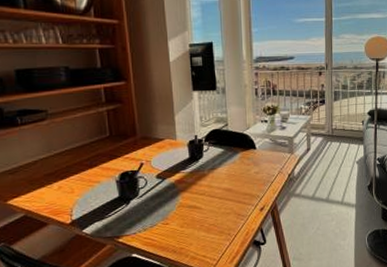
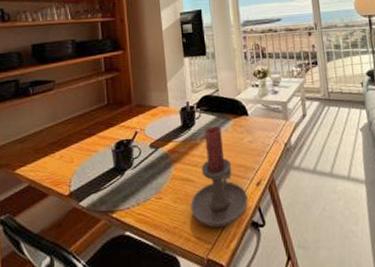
candle holder: none [197,158,252,247] -> present [190,125,249,228]

